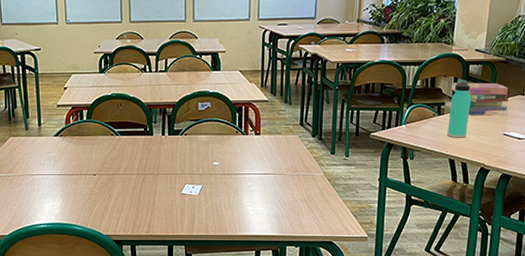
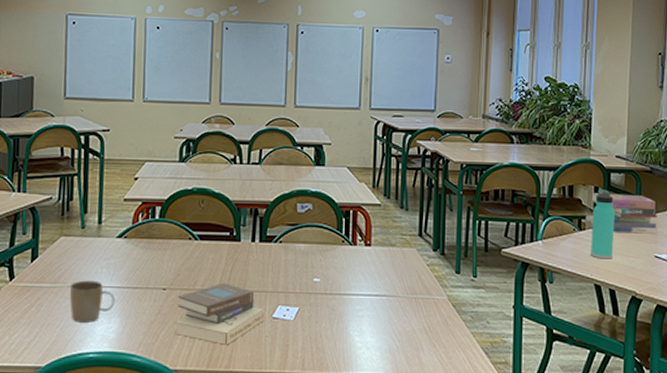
mug: none [21,170,57,202] -> present [69,280,115,323]
books: none [105,168,175,216] -> present [175,282,265,345]

